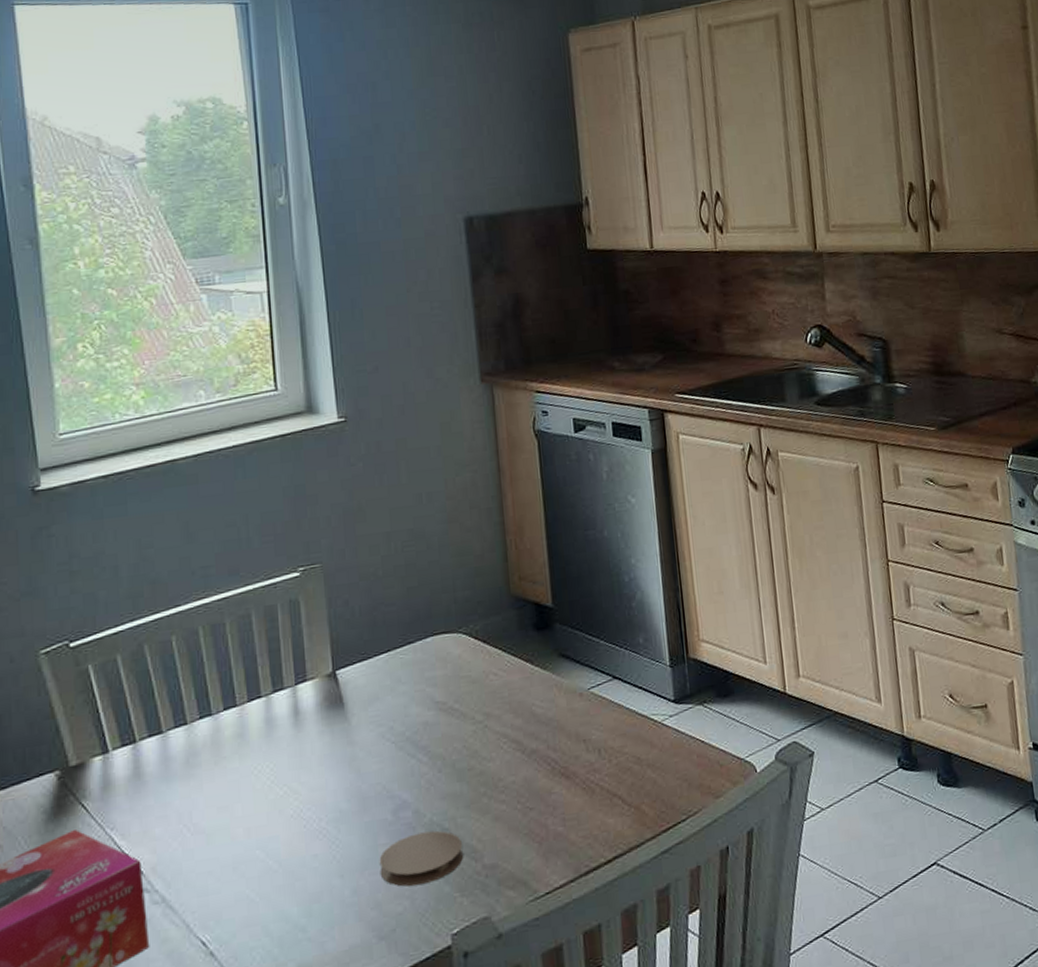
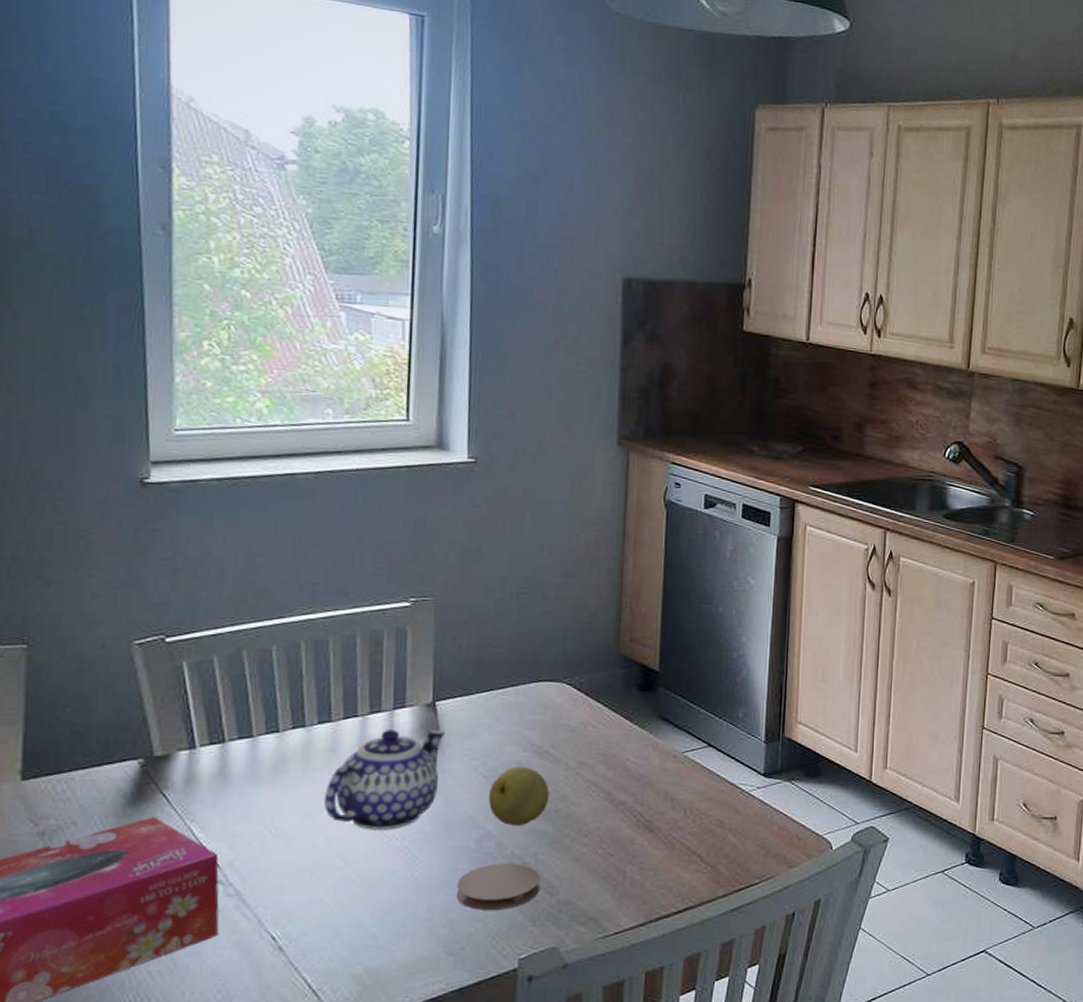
teapot: none [238,699,350,815] -> present [324,730,446,830]
fruit: none [400,726,461,792] -> present [489,766,550,826]

